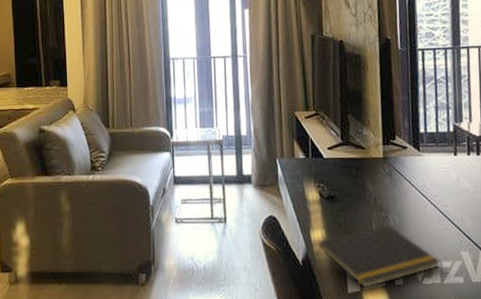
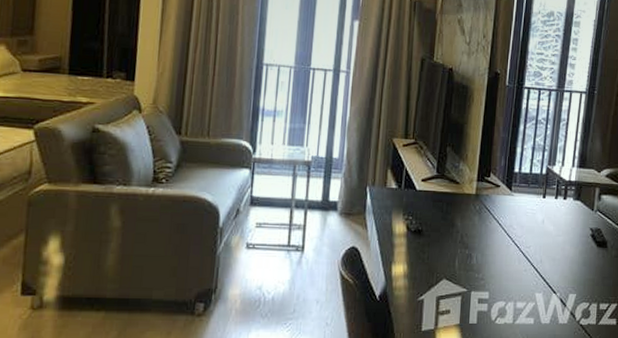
notepad: present [316,225,441,289] -> none [394,263,515,327]

